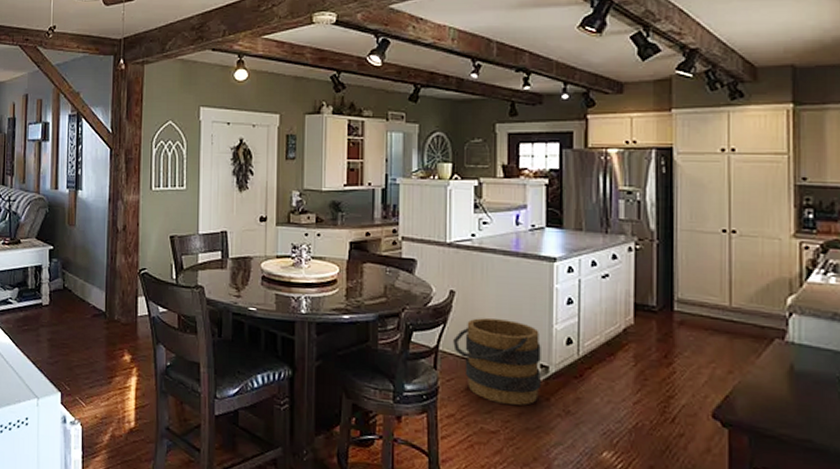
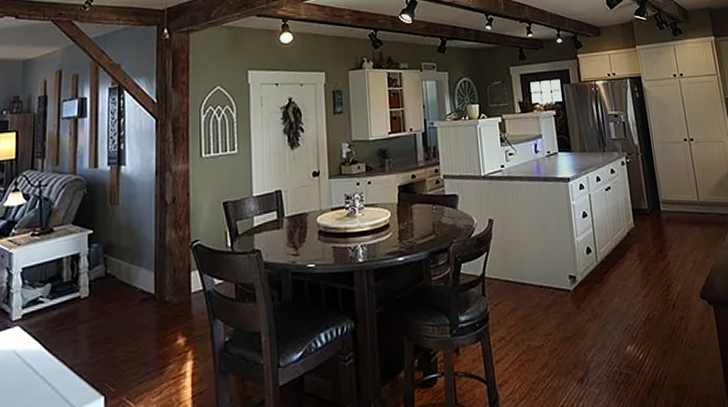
bucket: present [453,318,541,406] -> none [496,239,572,319]

